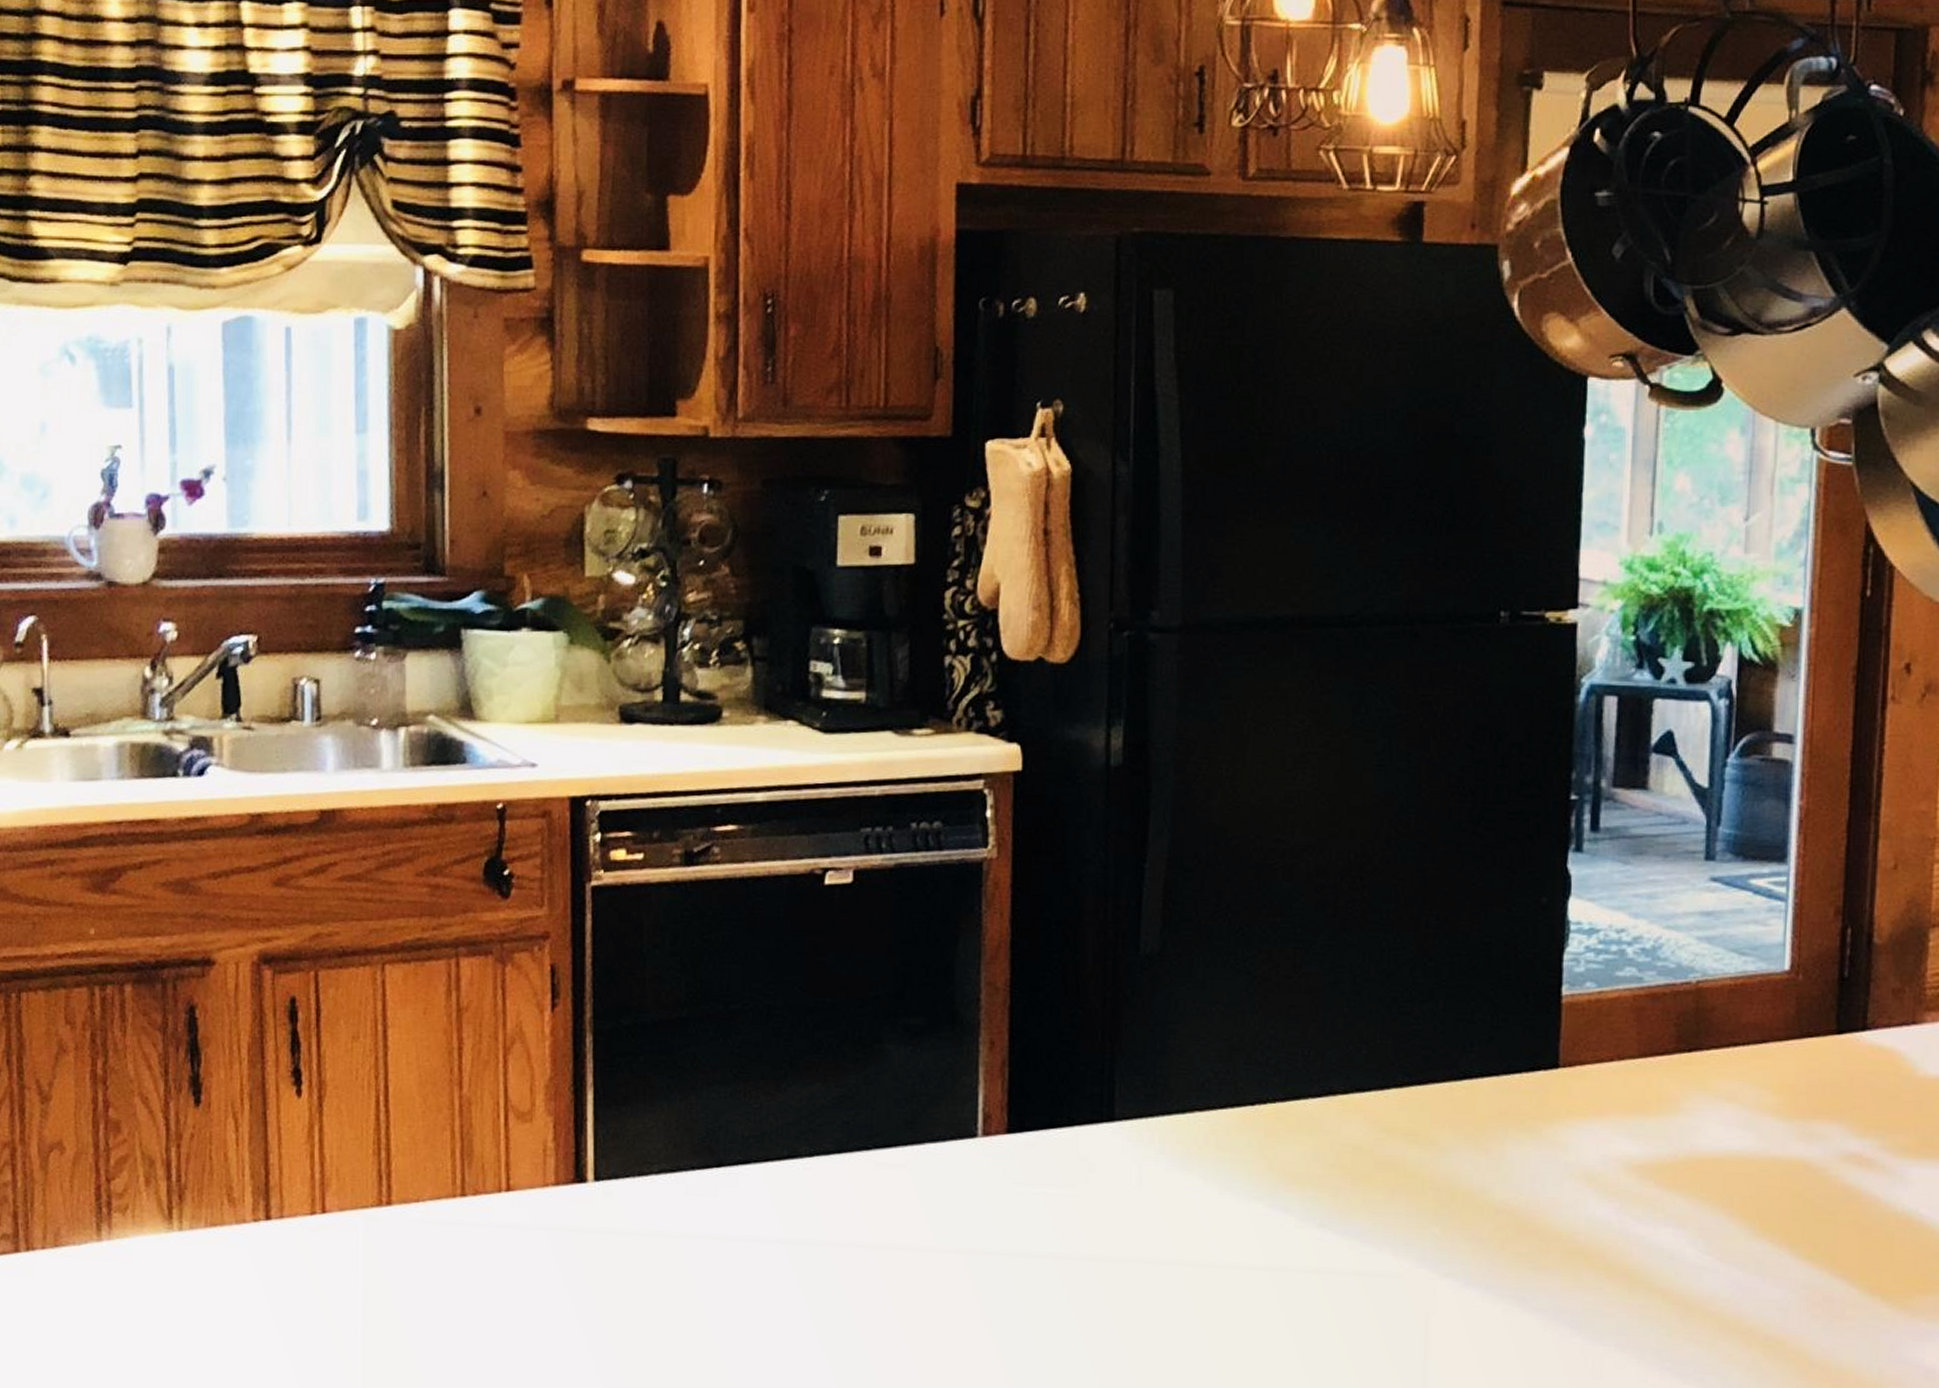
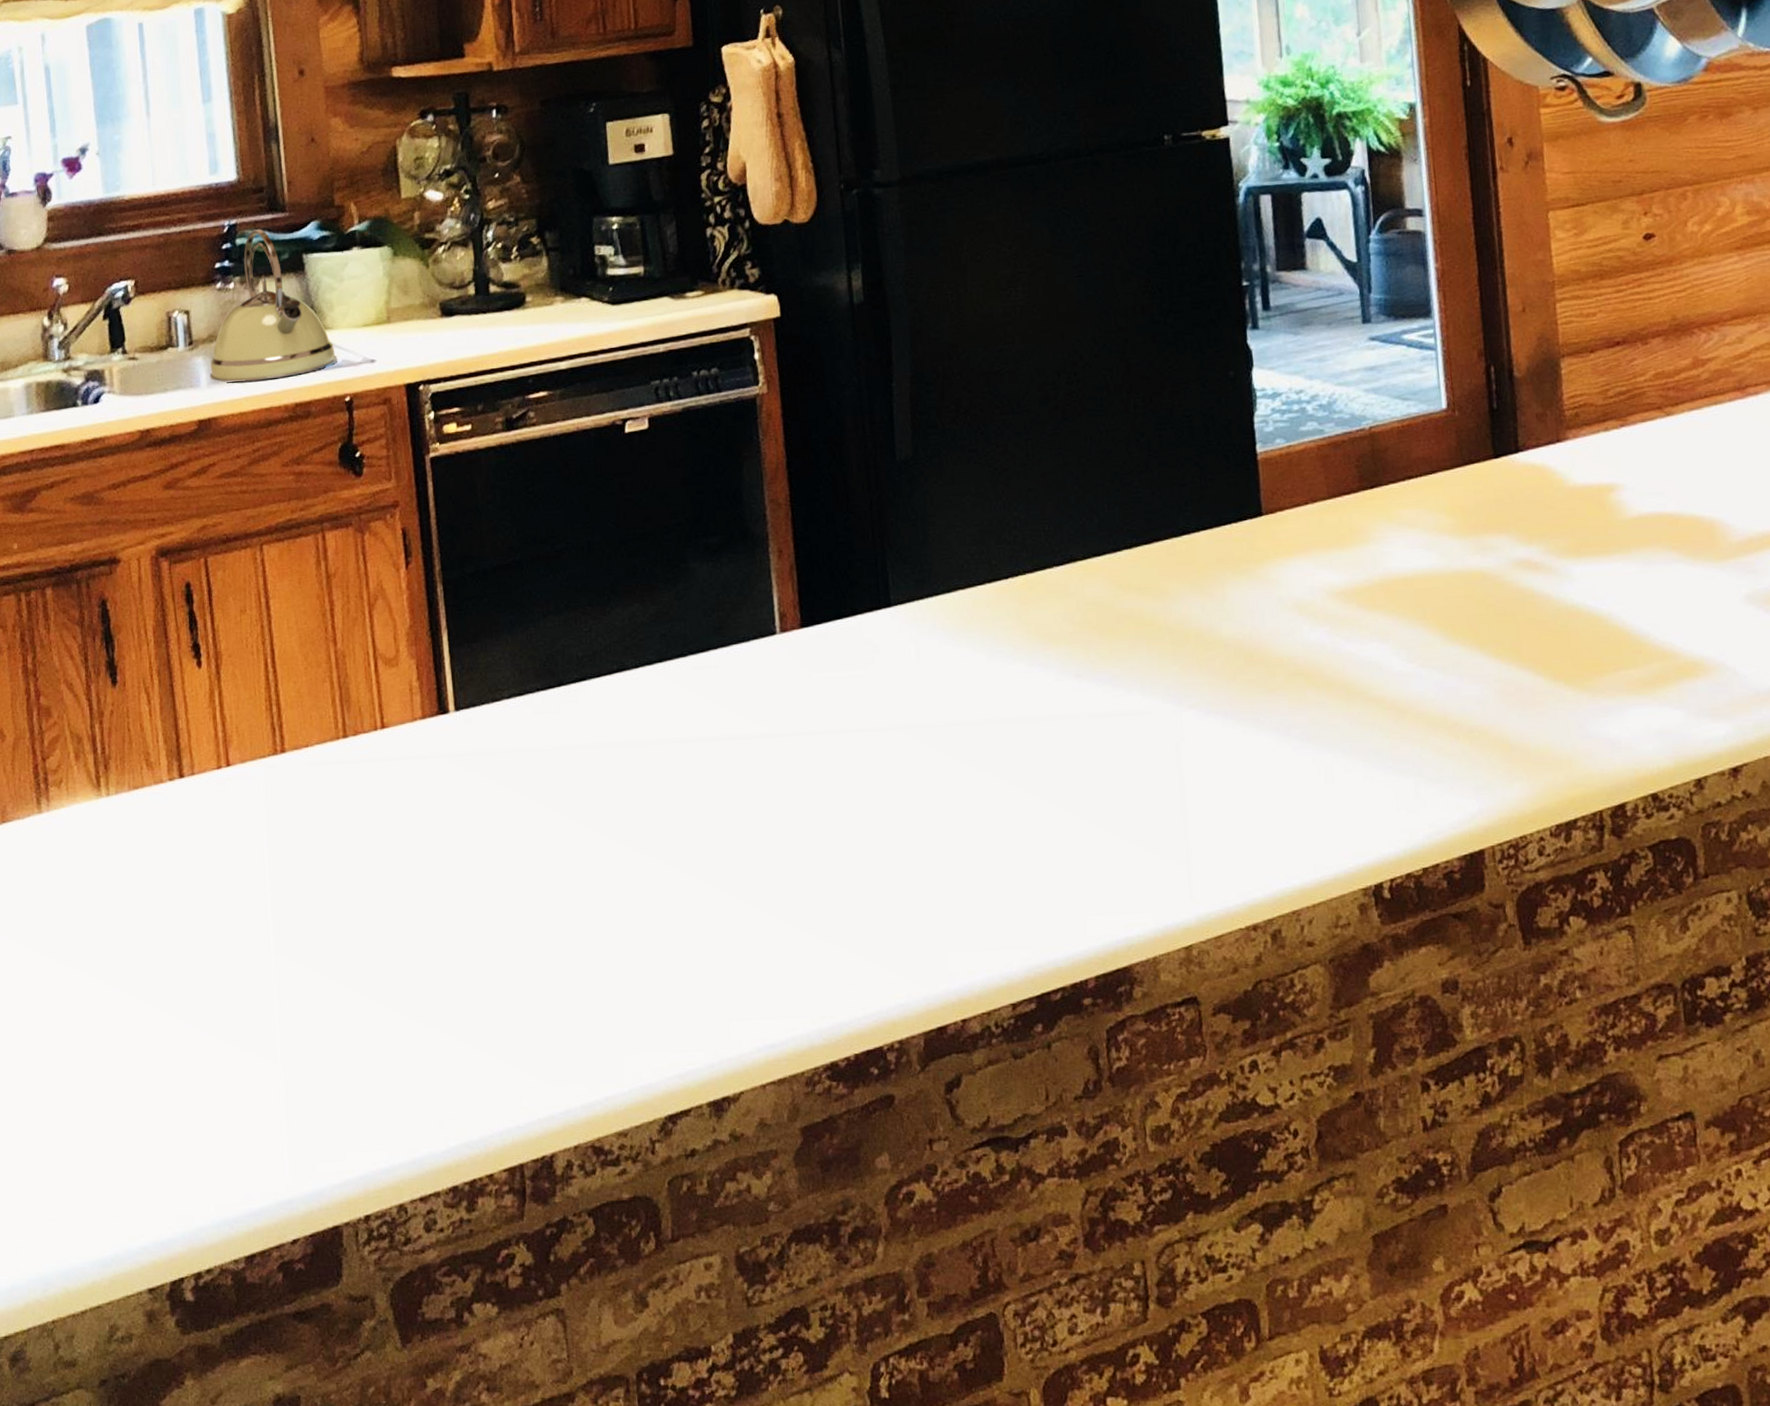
kettle: none [337,593,492,773] -> present [209,229,338,382]

